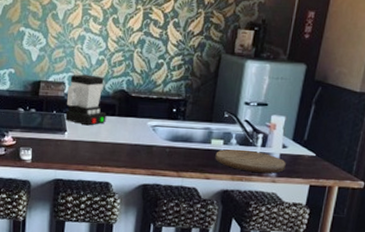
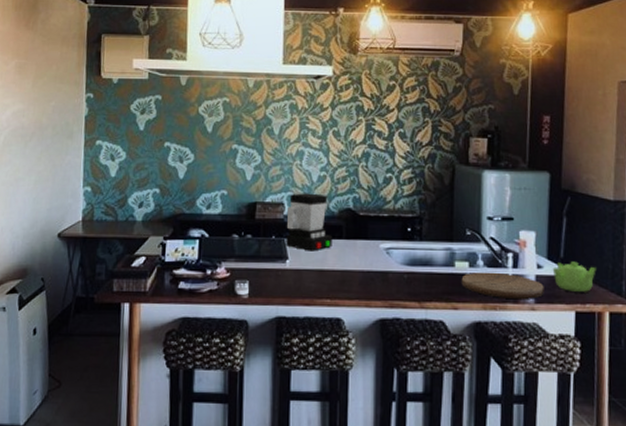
teapot: none [295,143,334,169] -> present [552,261,596,292]

